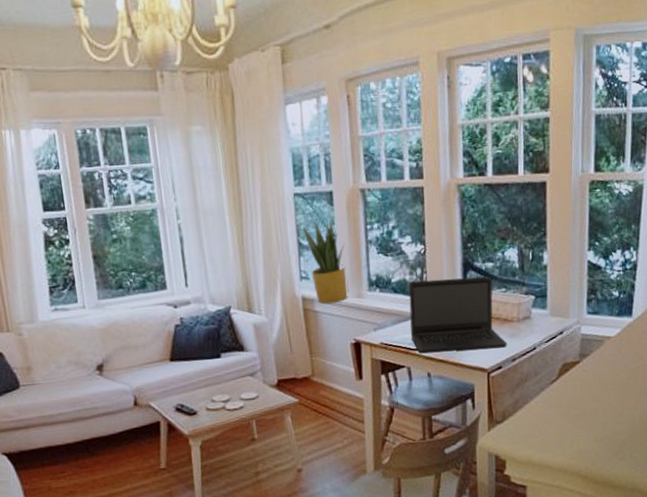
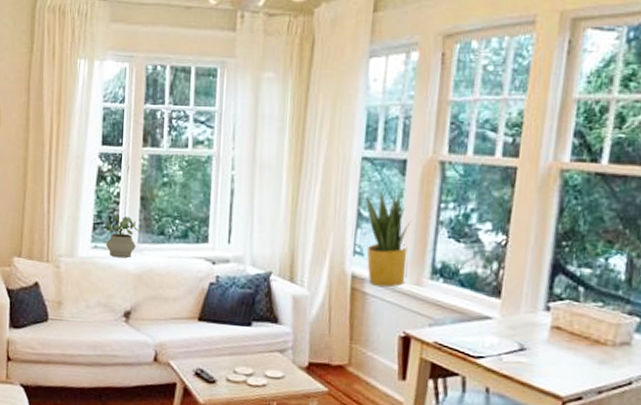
potted plant: none [61,276,97,317] -> present [105,215,139,258]
laptop: present [409,276,507,353] -> none [472,276,594,375]

